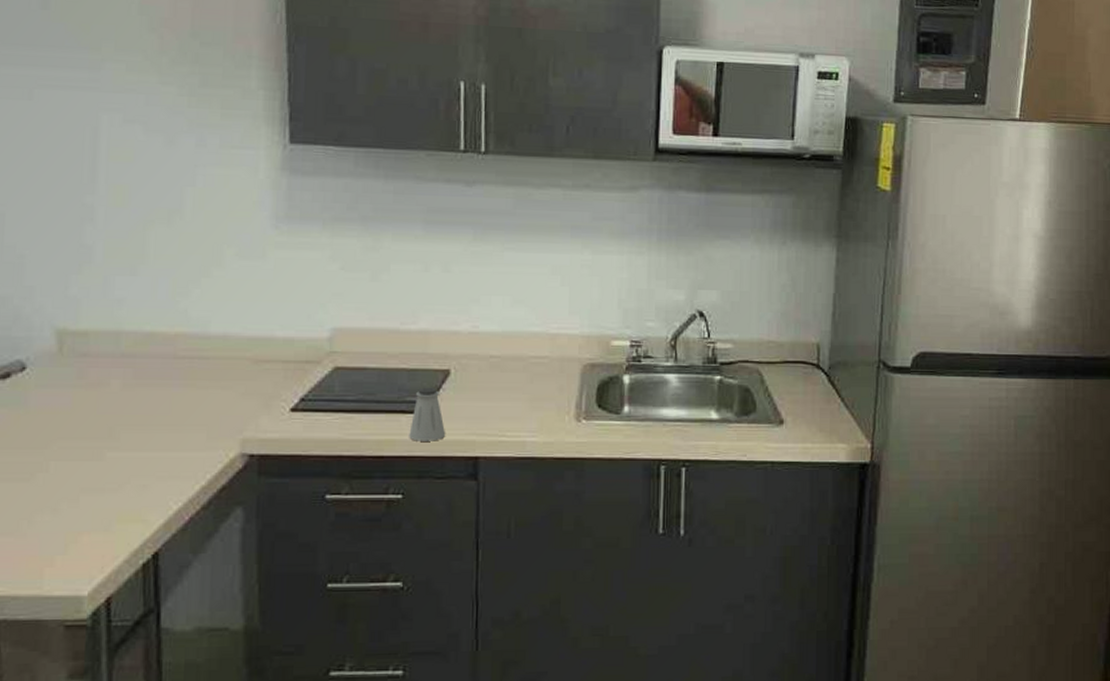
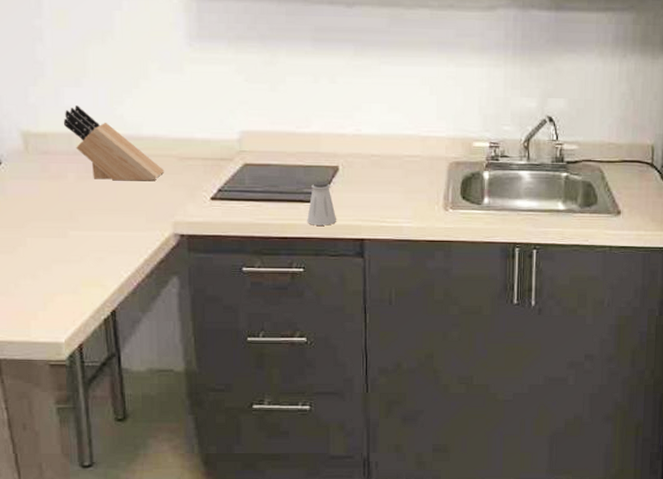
knife block: none [110,298,235,389] -> present [63,105,165,181]

